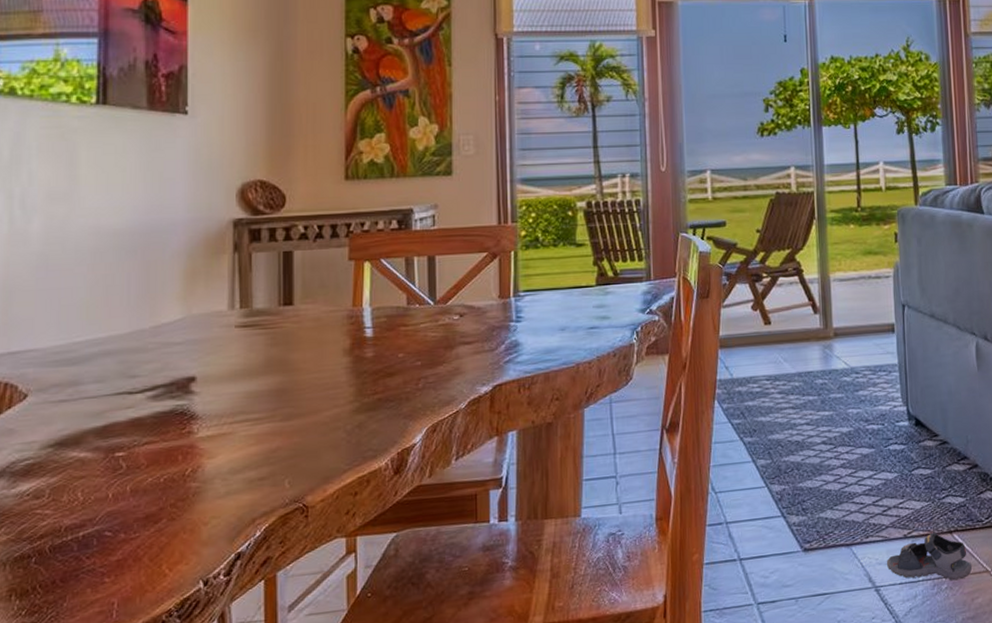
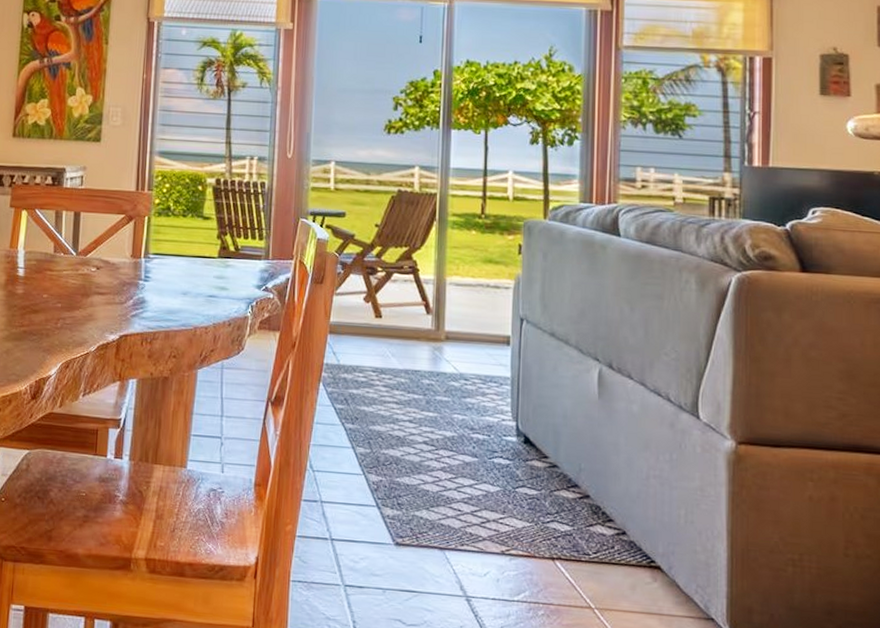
sandal: present [886,532,973,581] -> none [480,555,574,610]

